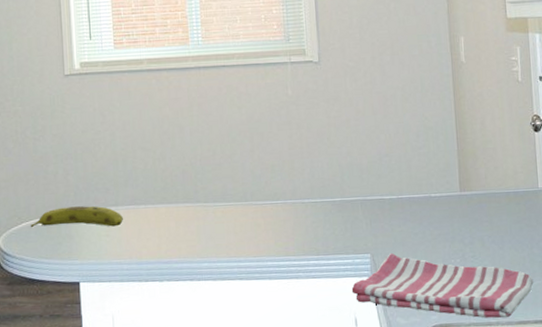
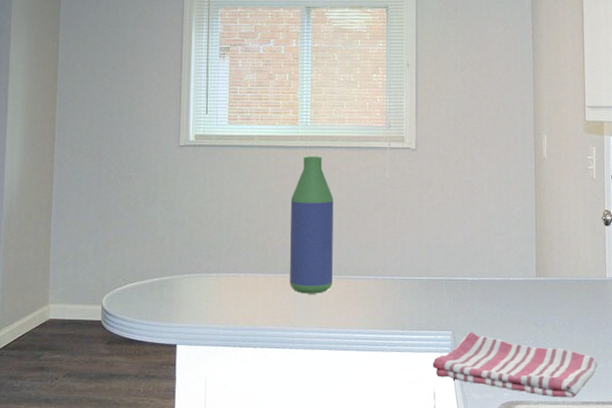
fruit: present [30,205,123,228] -> none [134,271,223,293]
bottle: none [187,76,239,223] -> present [290,155,334,294]

